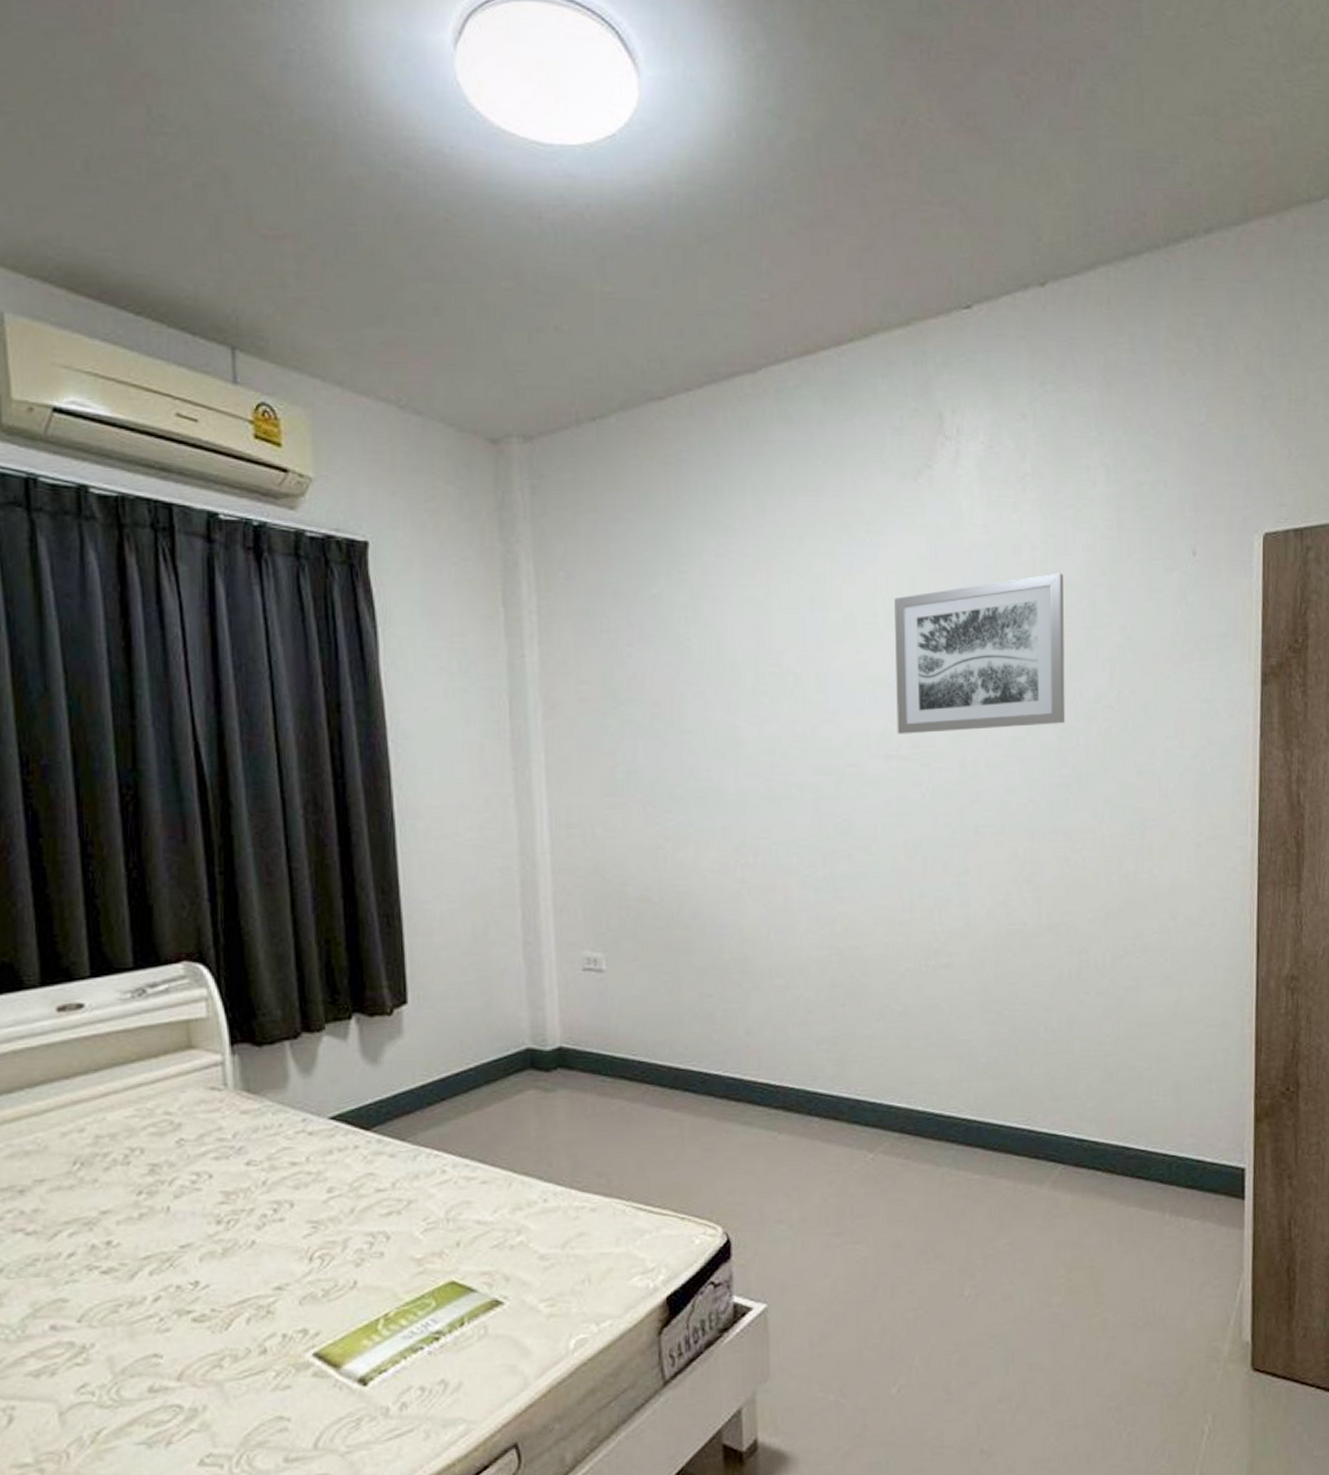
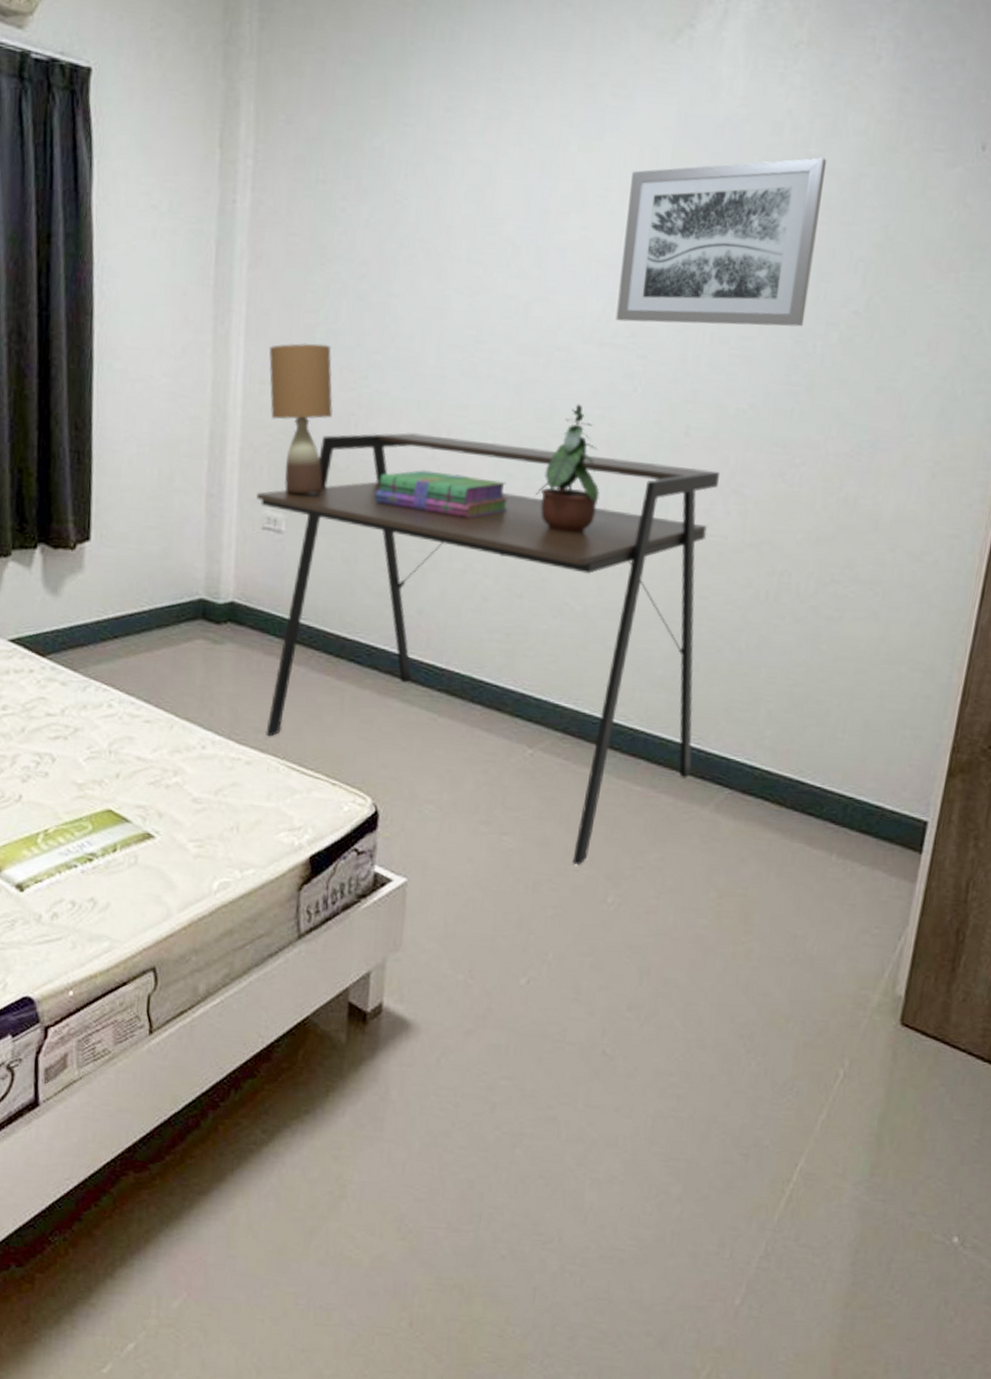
table lamp: none [571,783,642,932] -> present [268,342,334,494]
desk: none [574,858,1025,1264] -> present [257,432,719,866]
stack of books: none [691,893,821,935] -> present [374,470,508,518]
potted plant: none [844,814,904,938] -> present [535,403,600,533]

